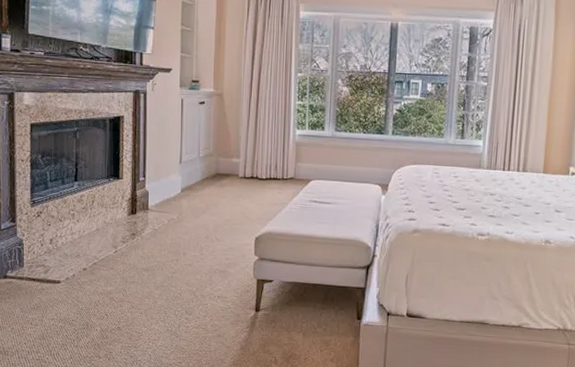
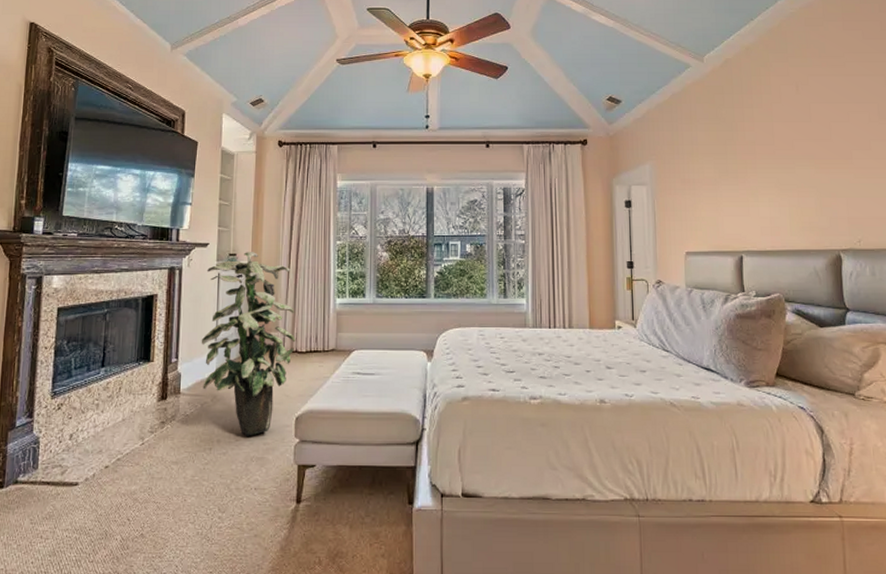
indoor plant: none [166,79,256,251] -> present [201,252,296,436]

